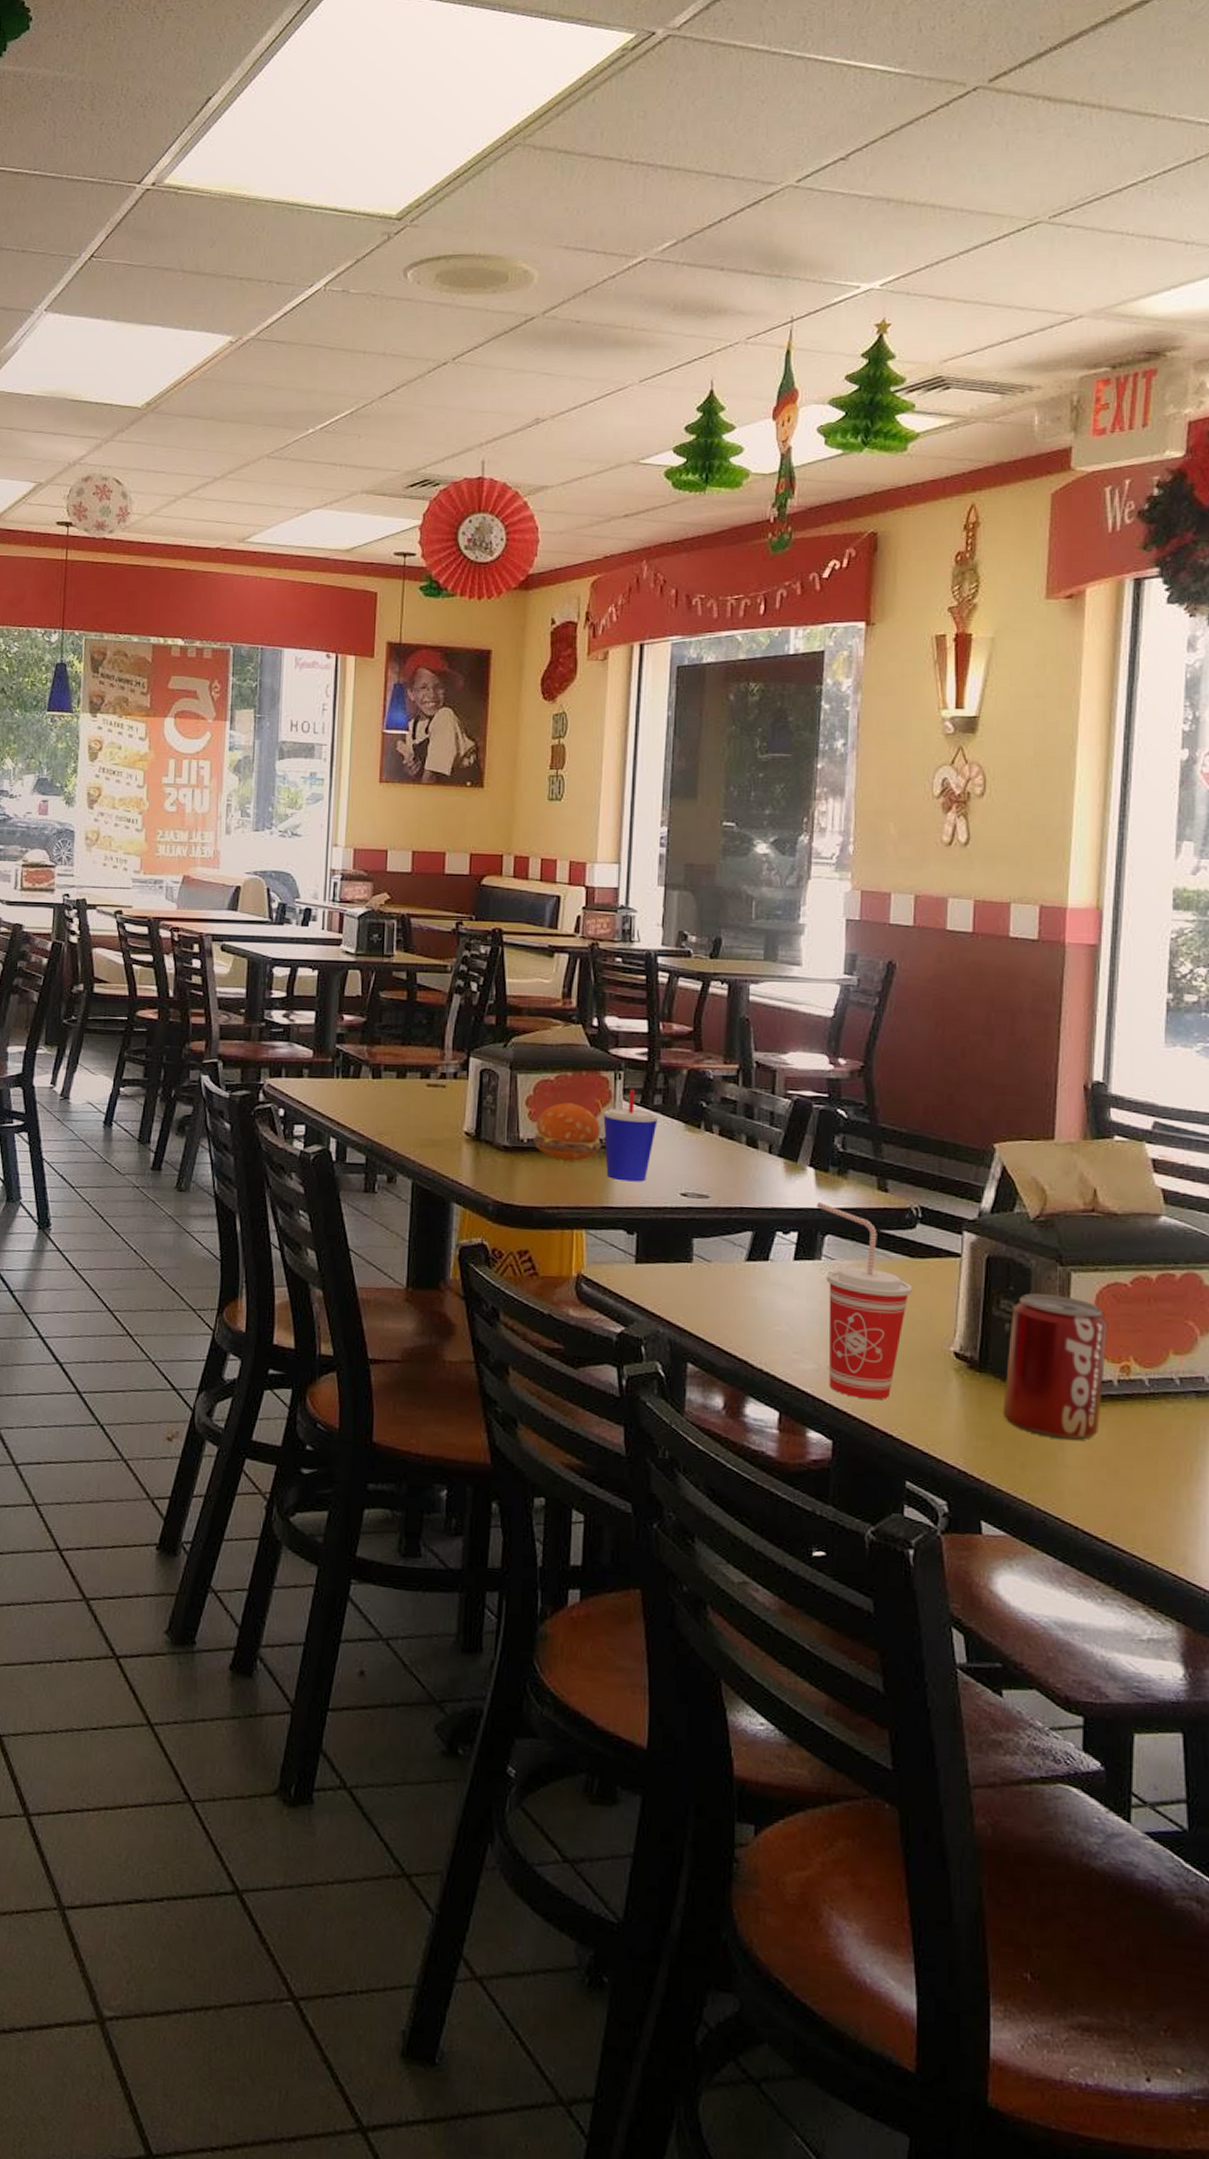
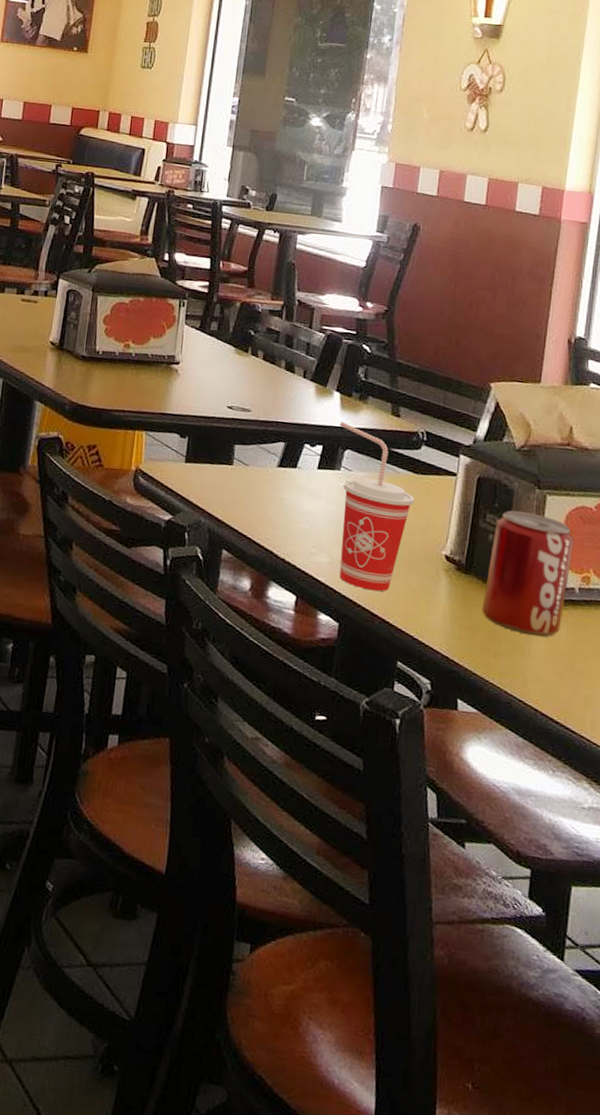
hamburger: present [534,1103,601,1161] -> none [108,323,164,373]
beverage cup: present [603,1089,658,1182] -> none [166,315,213,394]

